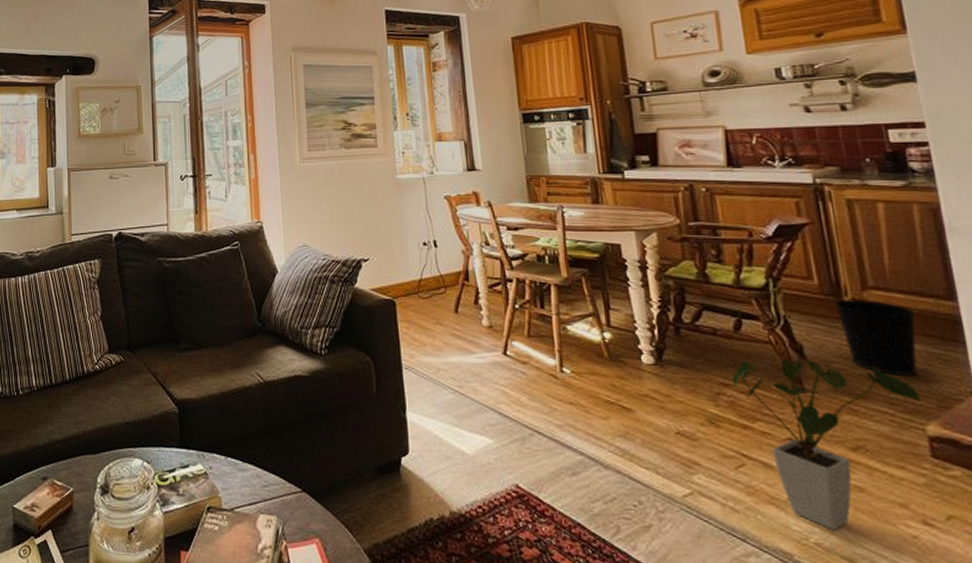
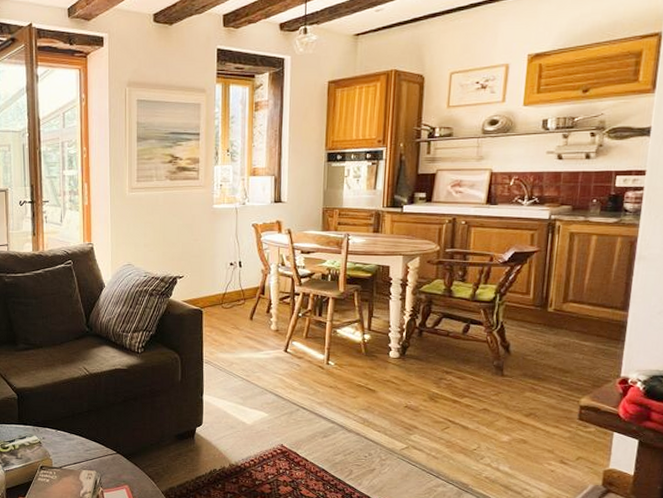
house plant: present [731,359,922,530] -> none [452,354,583,468]
wastebasket: present [833,300,918,375] -> none [540,310,596,364]

